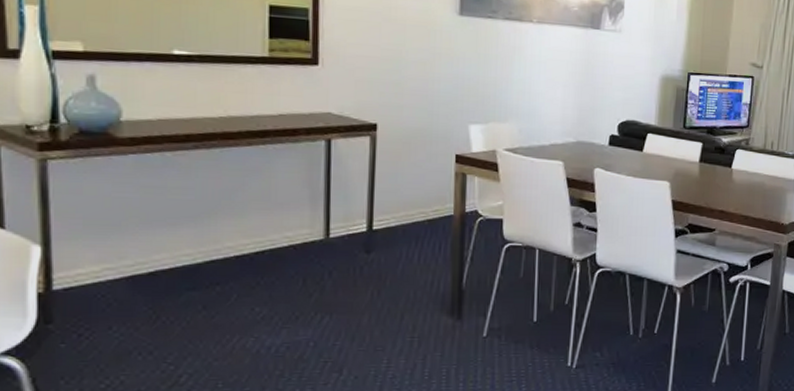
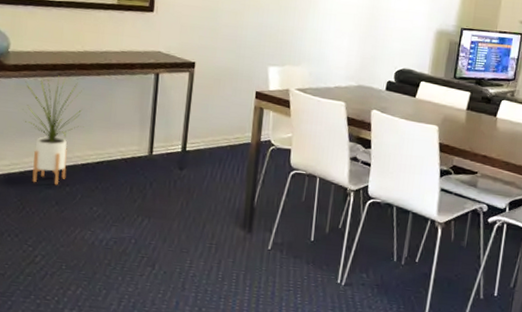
house plant: none [147,148,234,285] -> present [25,75,84,185]

